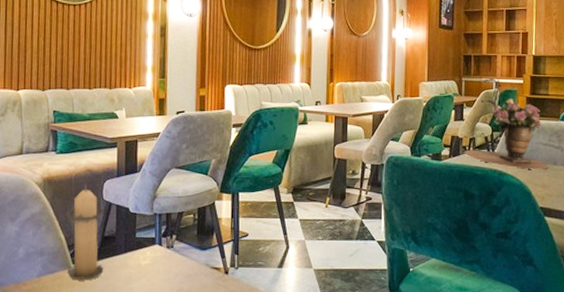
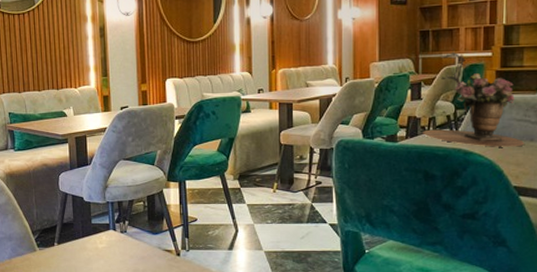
candle: present [66,184,105,281] -> none [28,177,66,262]

